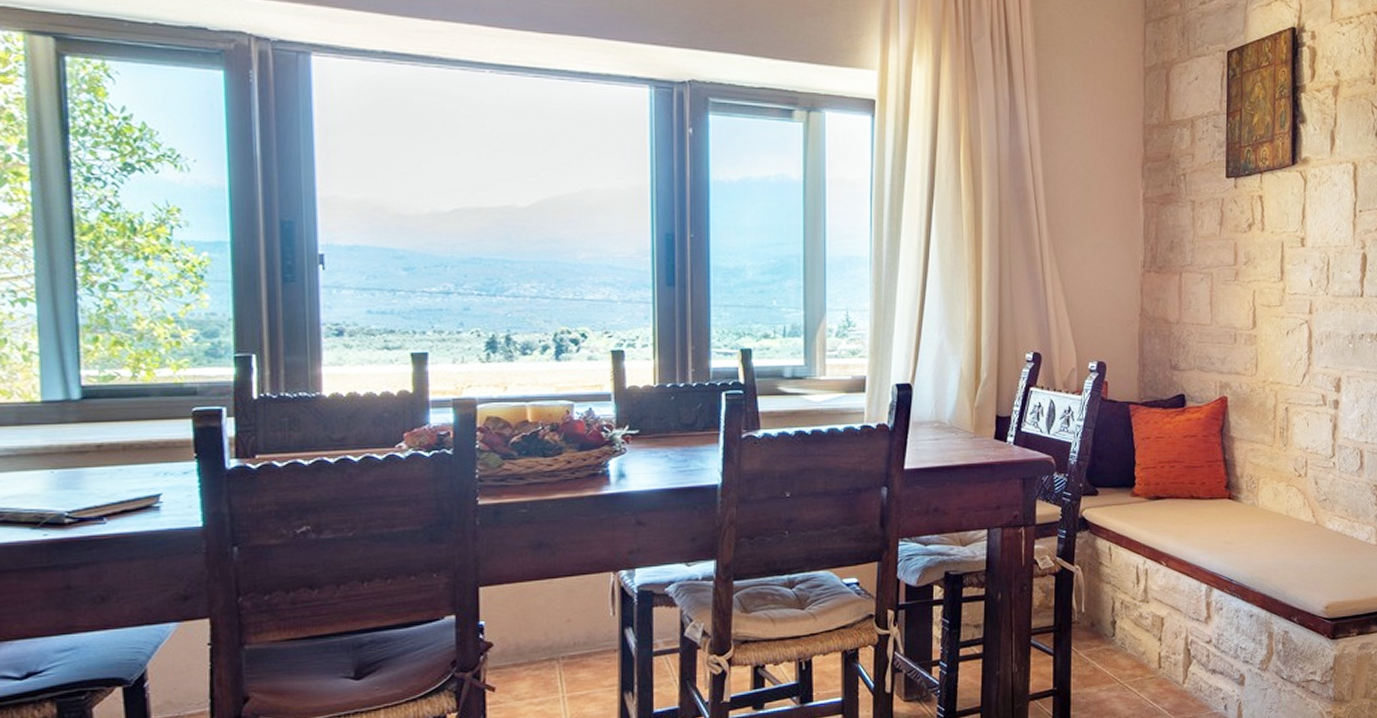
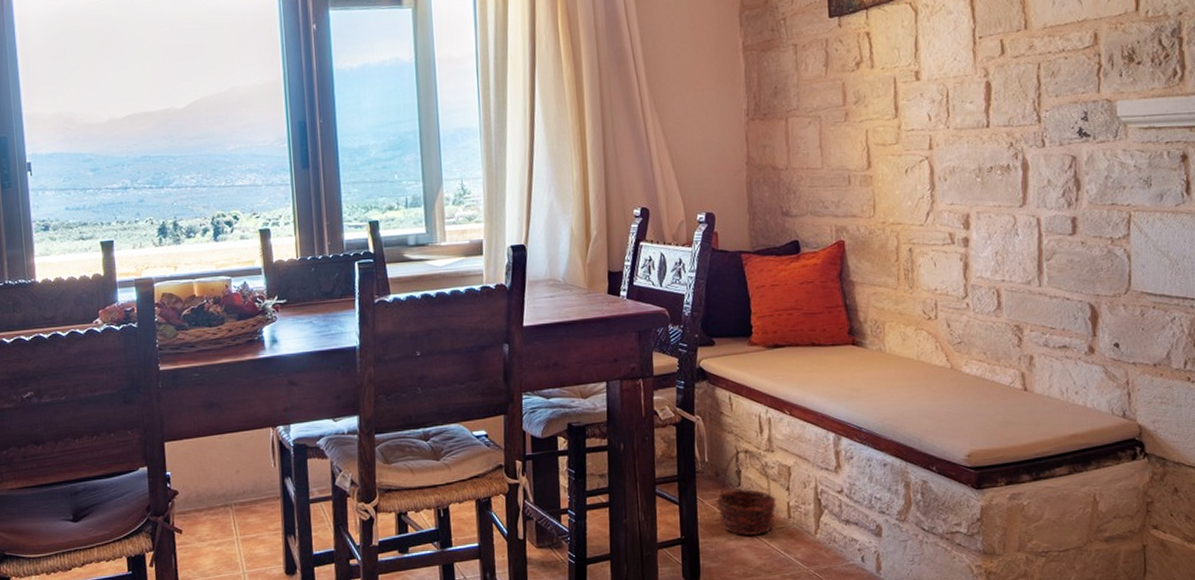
basket: none [1090,600,1148,687] -> present [716,449,777,536]

